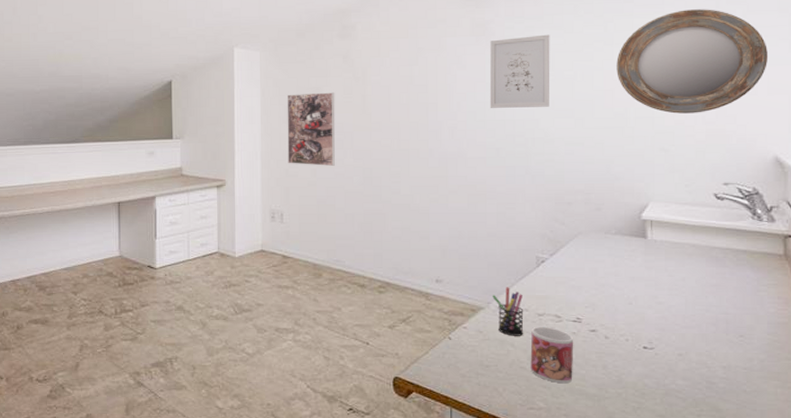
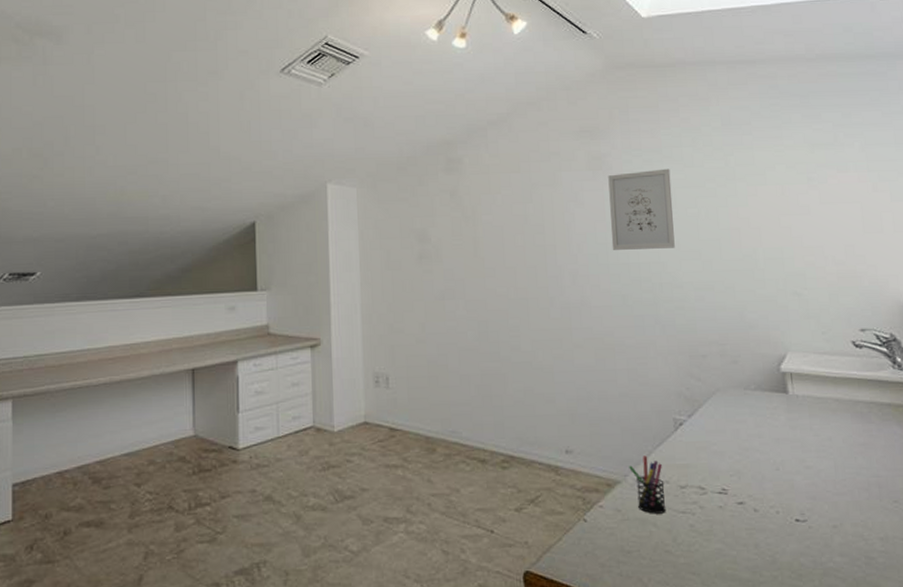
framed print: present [287,92,335,166] -> none [388,234,446,320]
mug: present [530,326,574,383] -> none [674,500,724,568]
home mirror: present [616,9,768,114] -> none [740,142,891,254]

